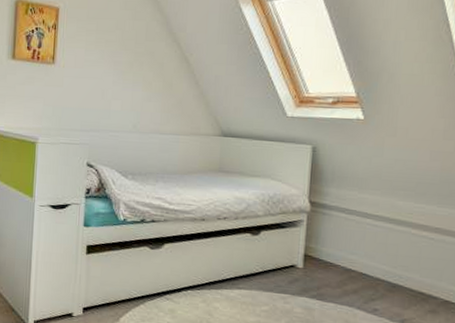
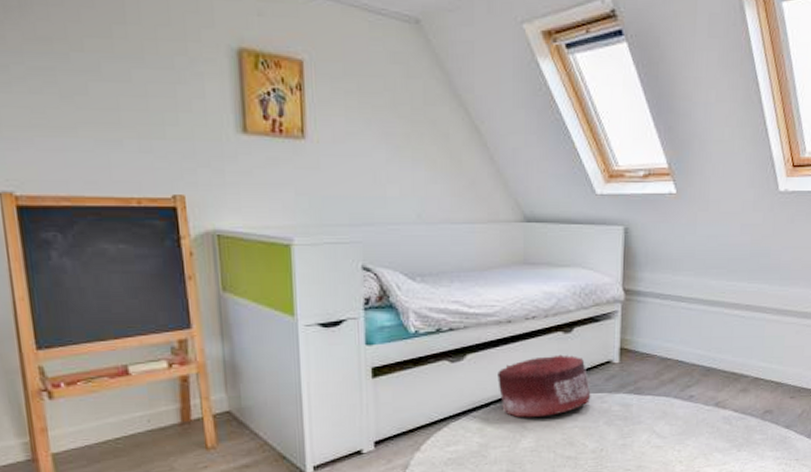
pouf: none [190,253,275,308] -> present [498,354,591,418]

